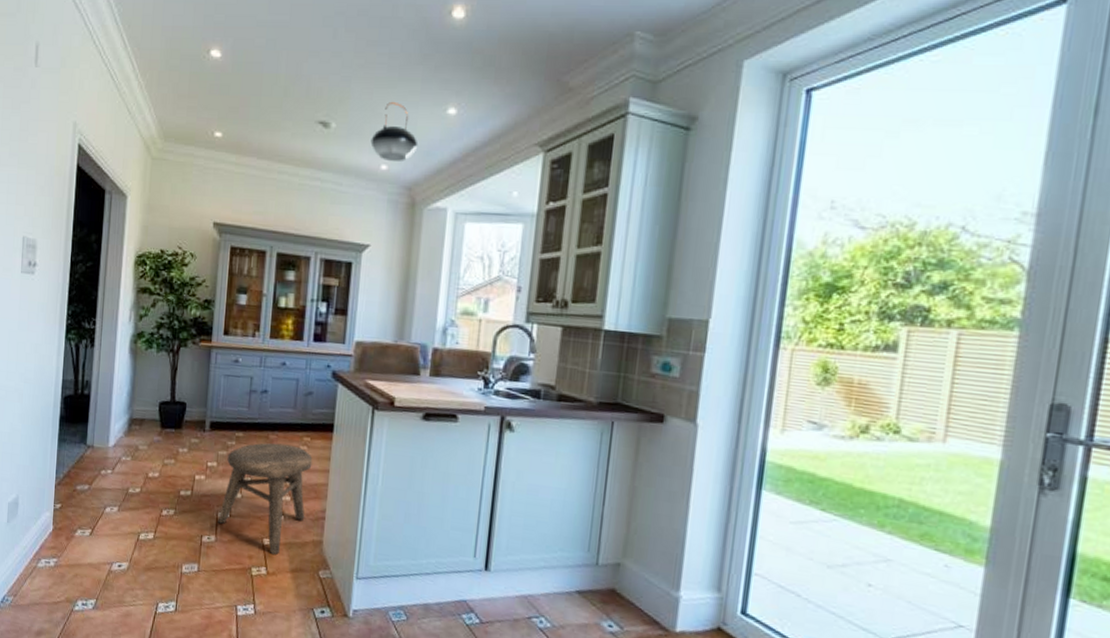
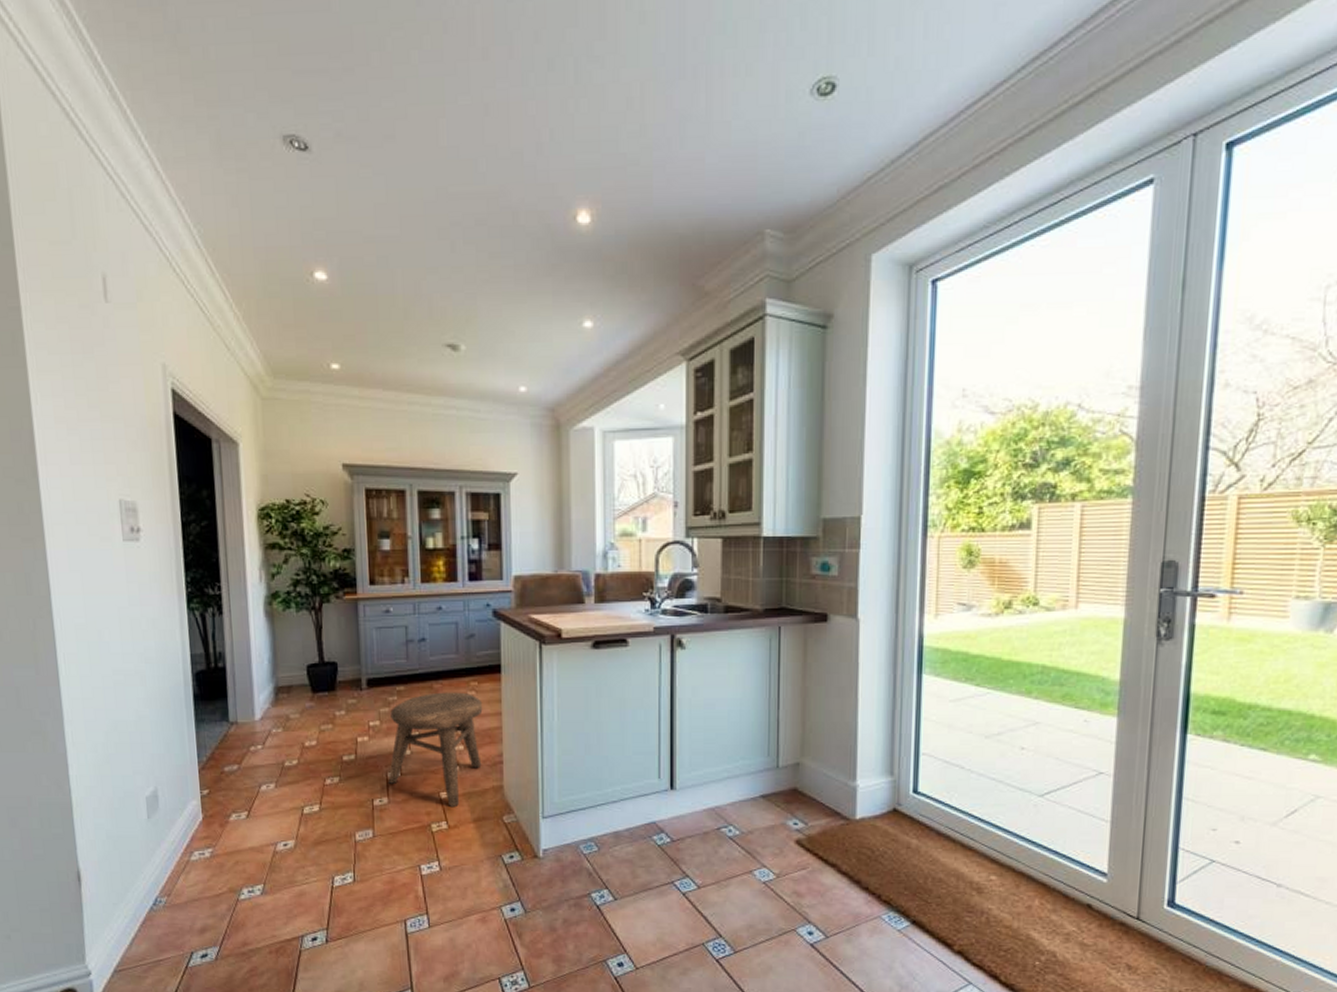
pendant light: present [370,101,418,161] -> none [505,317,557,382]

